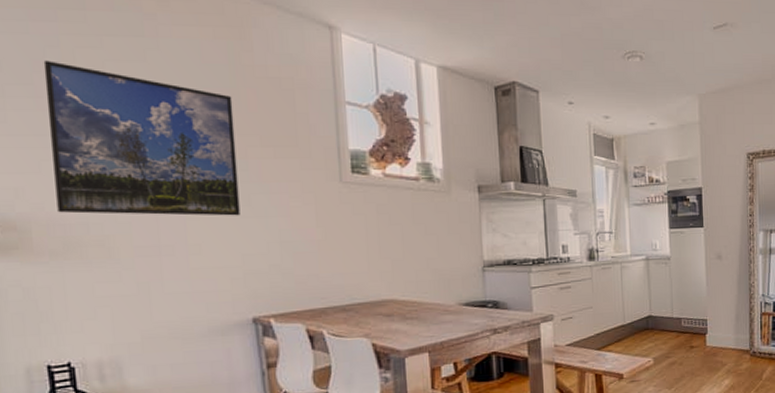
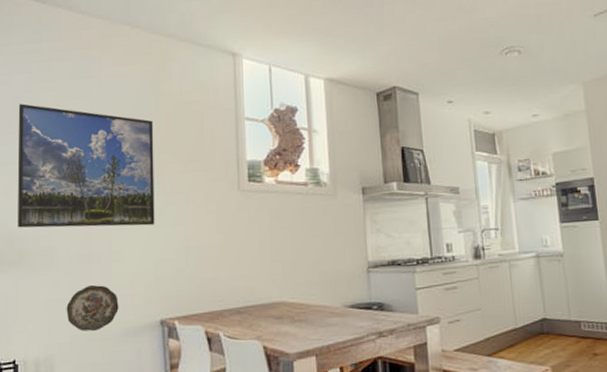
decorative plate: none [133,280,201,330] -> present [66,285,119,331]

